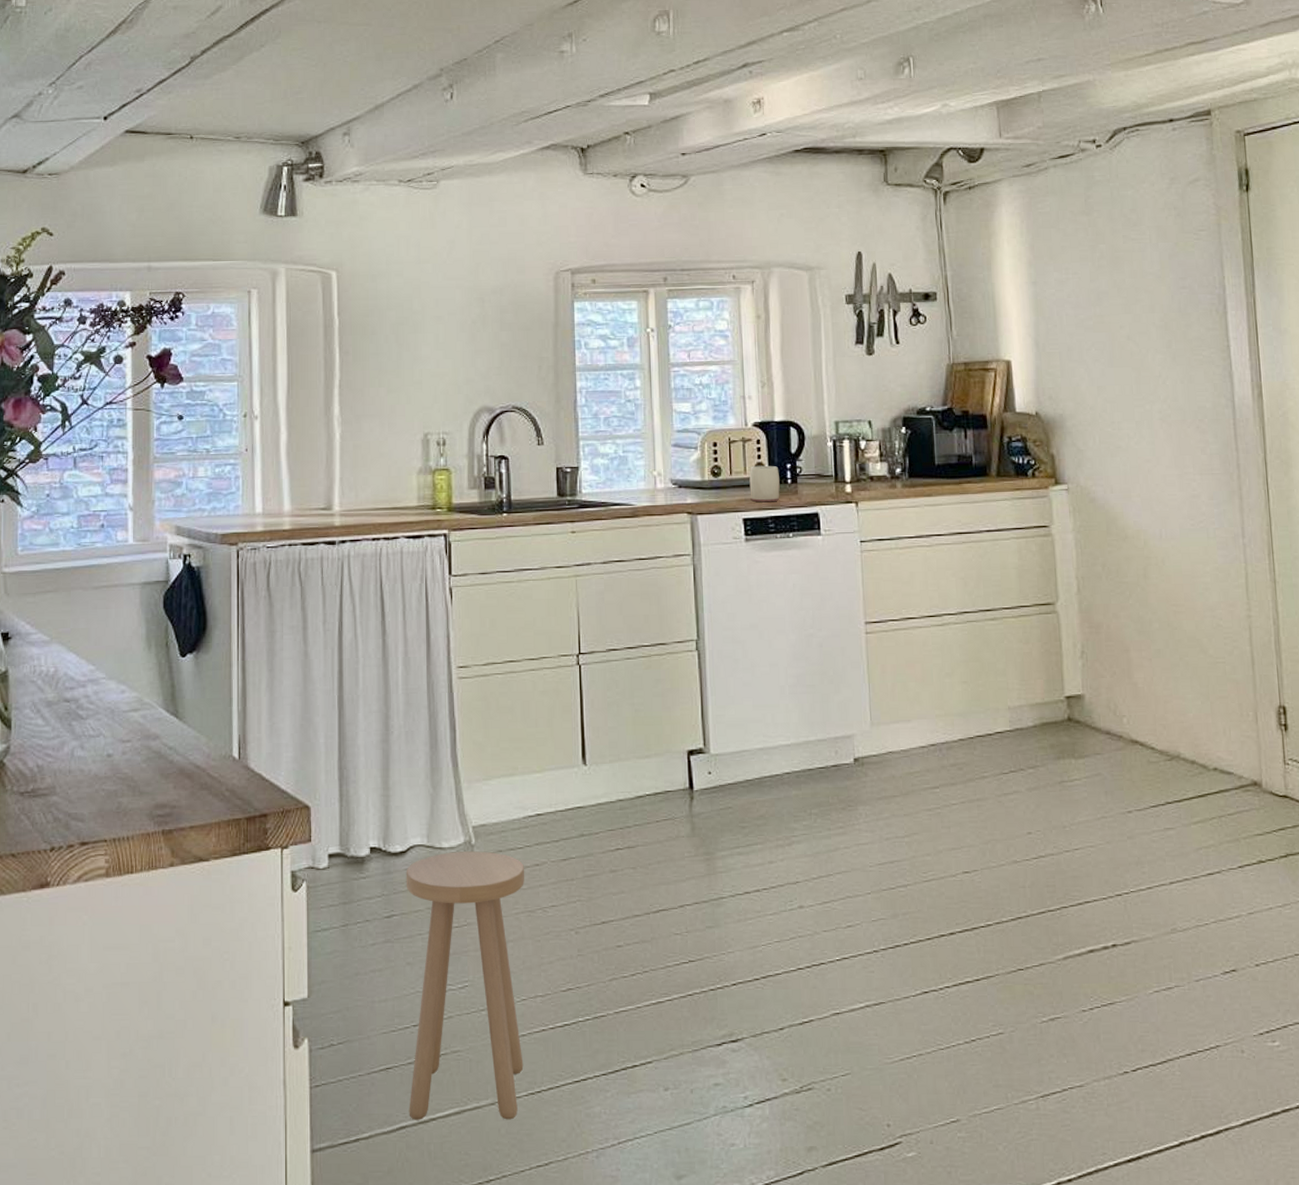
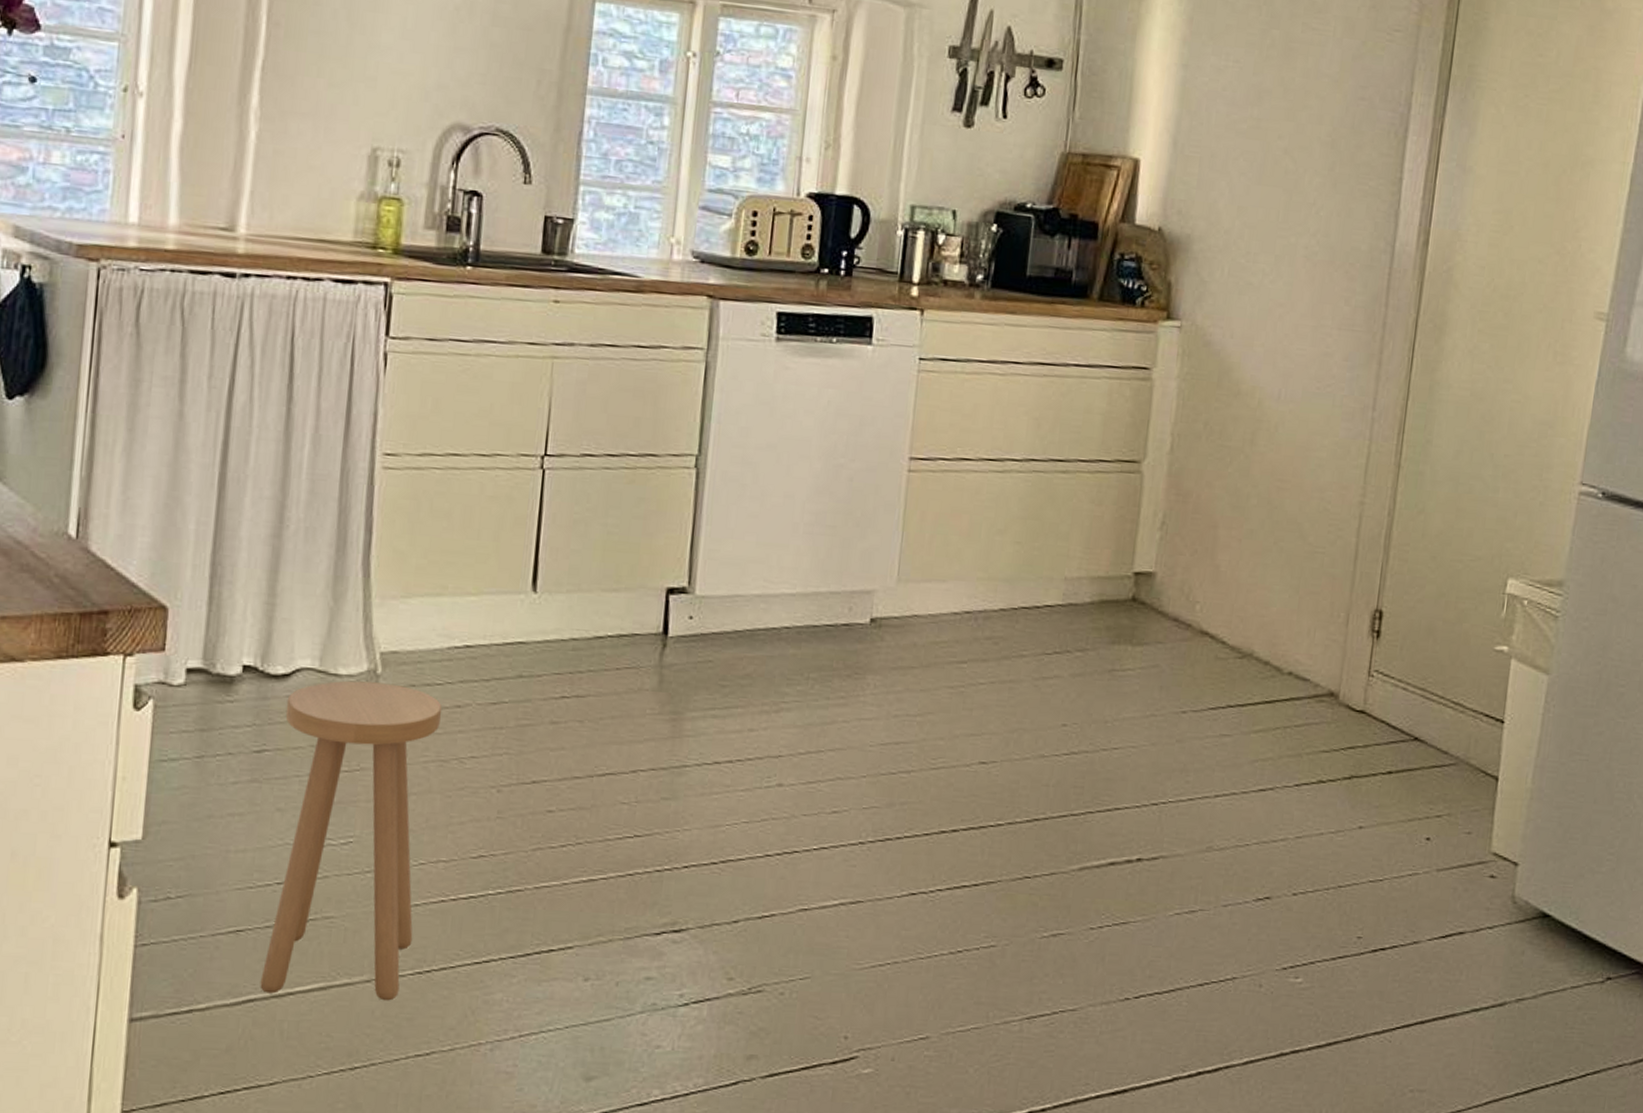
mug: present [749,465,780,503] -> none [789,247,832,296]

